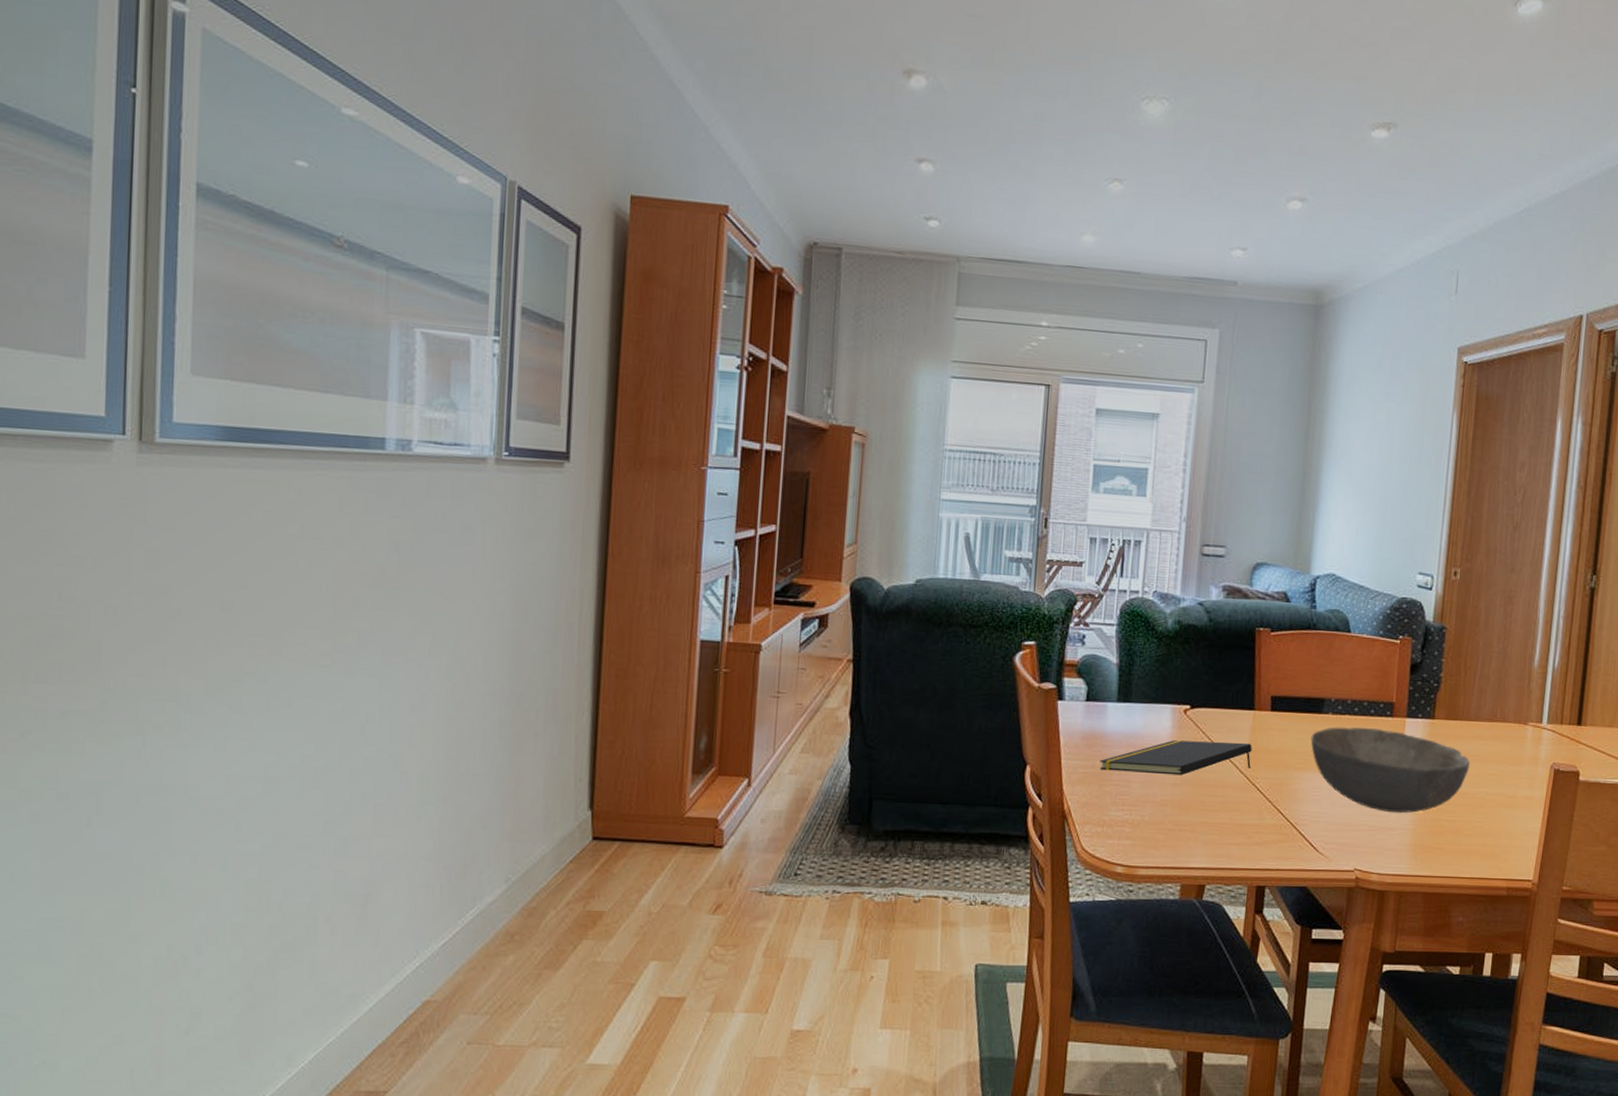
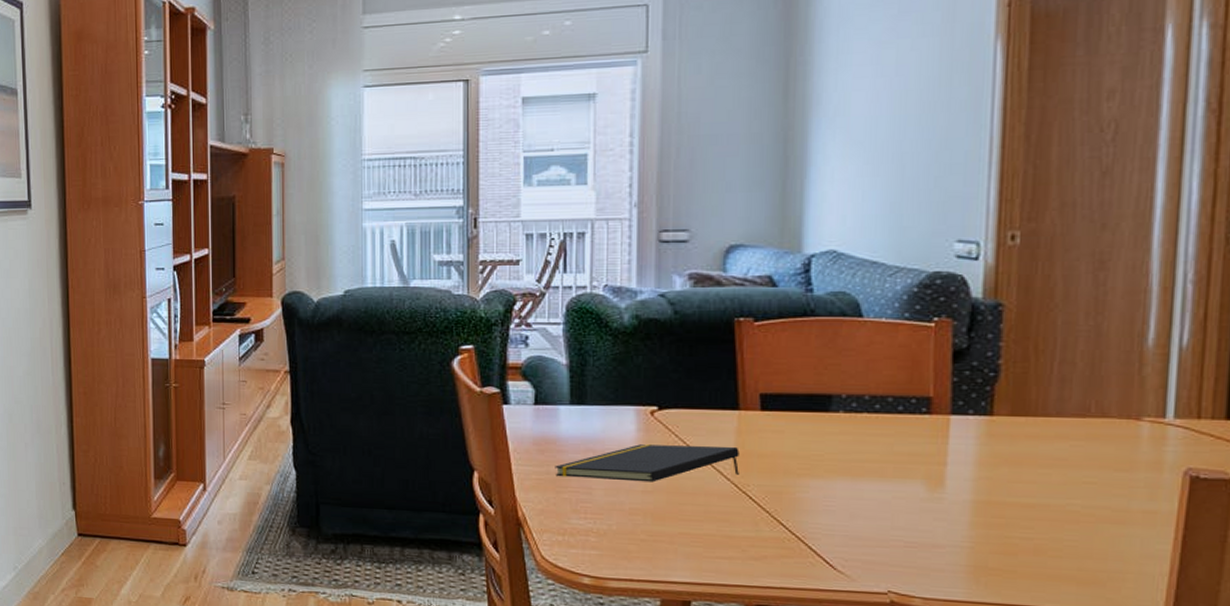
bowl: present [1310,727,1471,814] -> none [816,427,1053,529]

